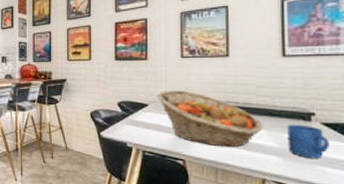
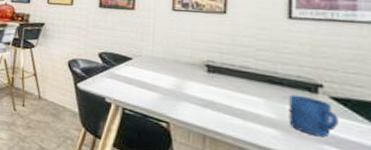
fruit basket: present [156,90,263,148] -> none [142,45,261,115]

